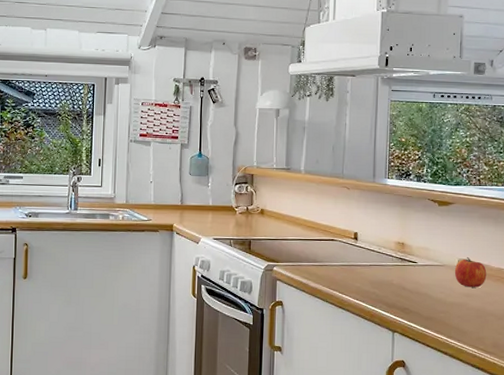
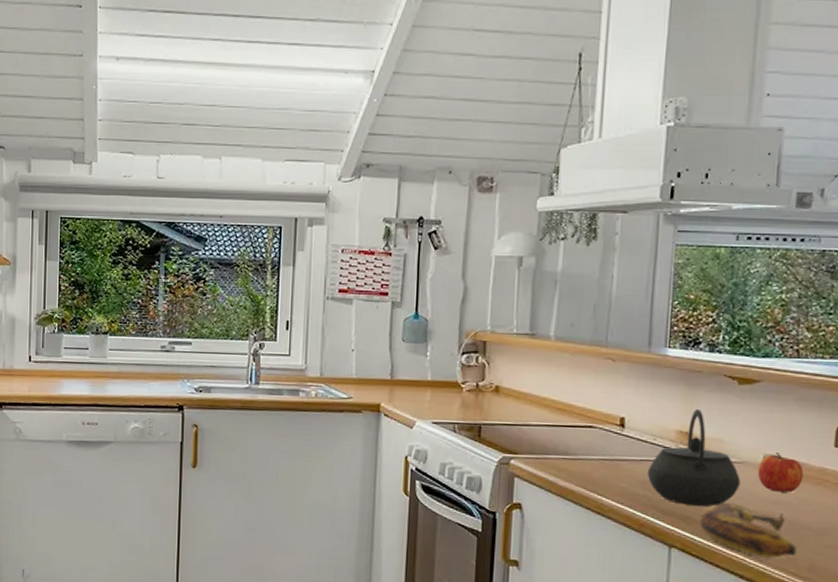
kettle: none [375,224,443,300] -> present [647,408,741,507]
banana: none [415,297,484,338] -> present [700,504,797,558]

